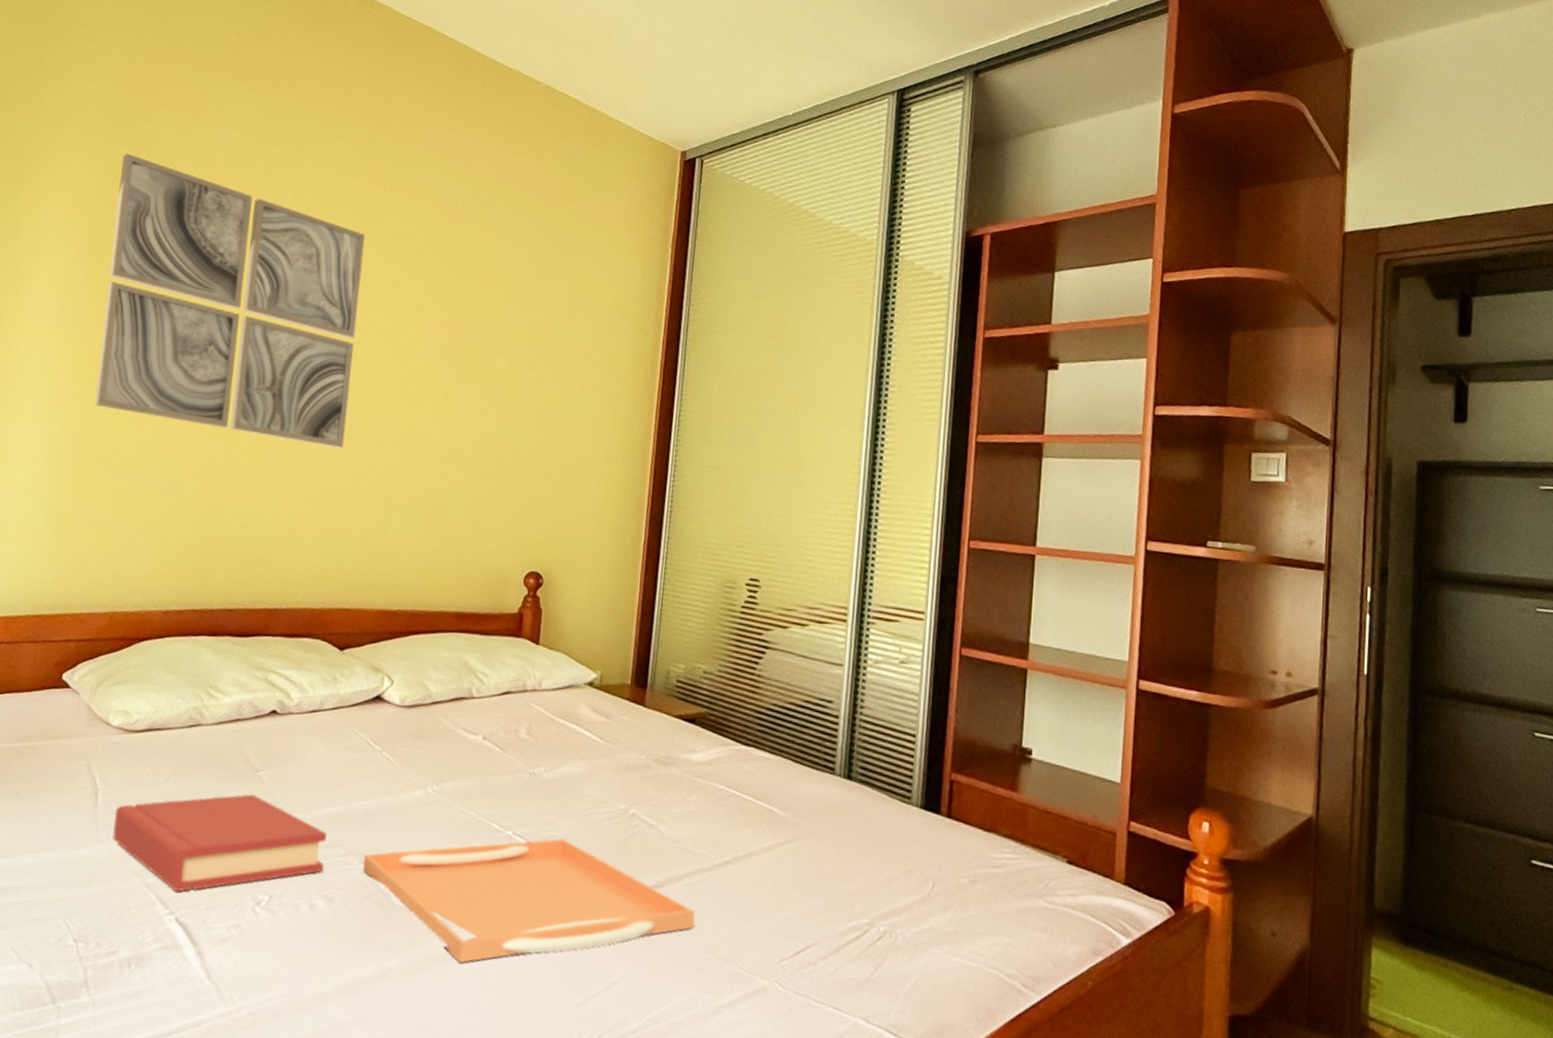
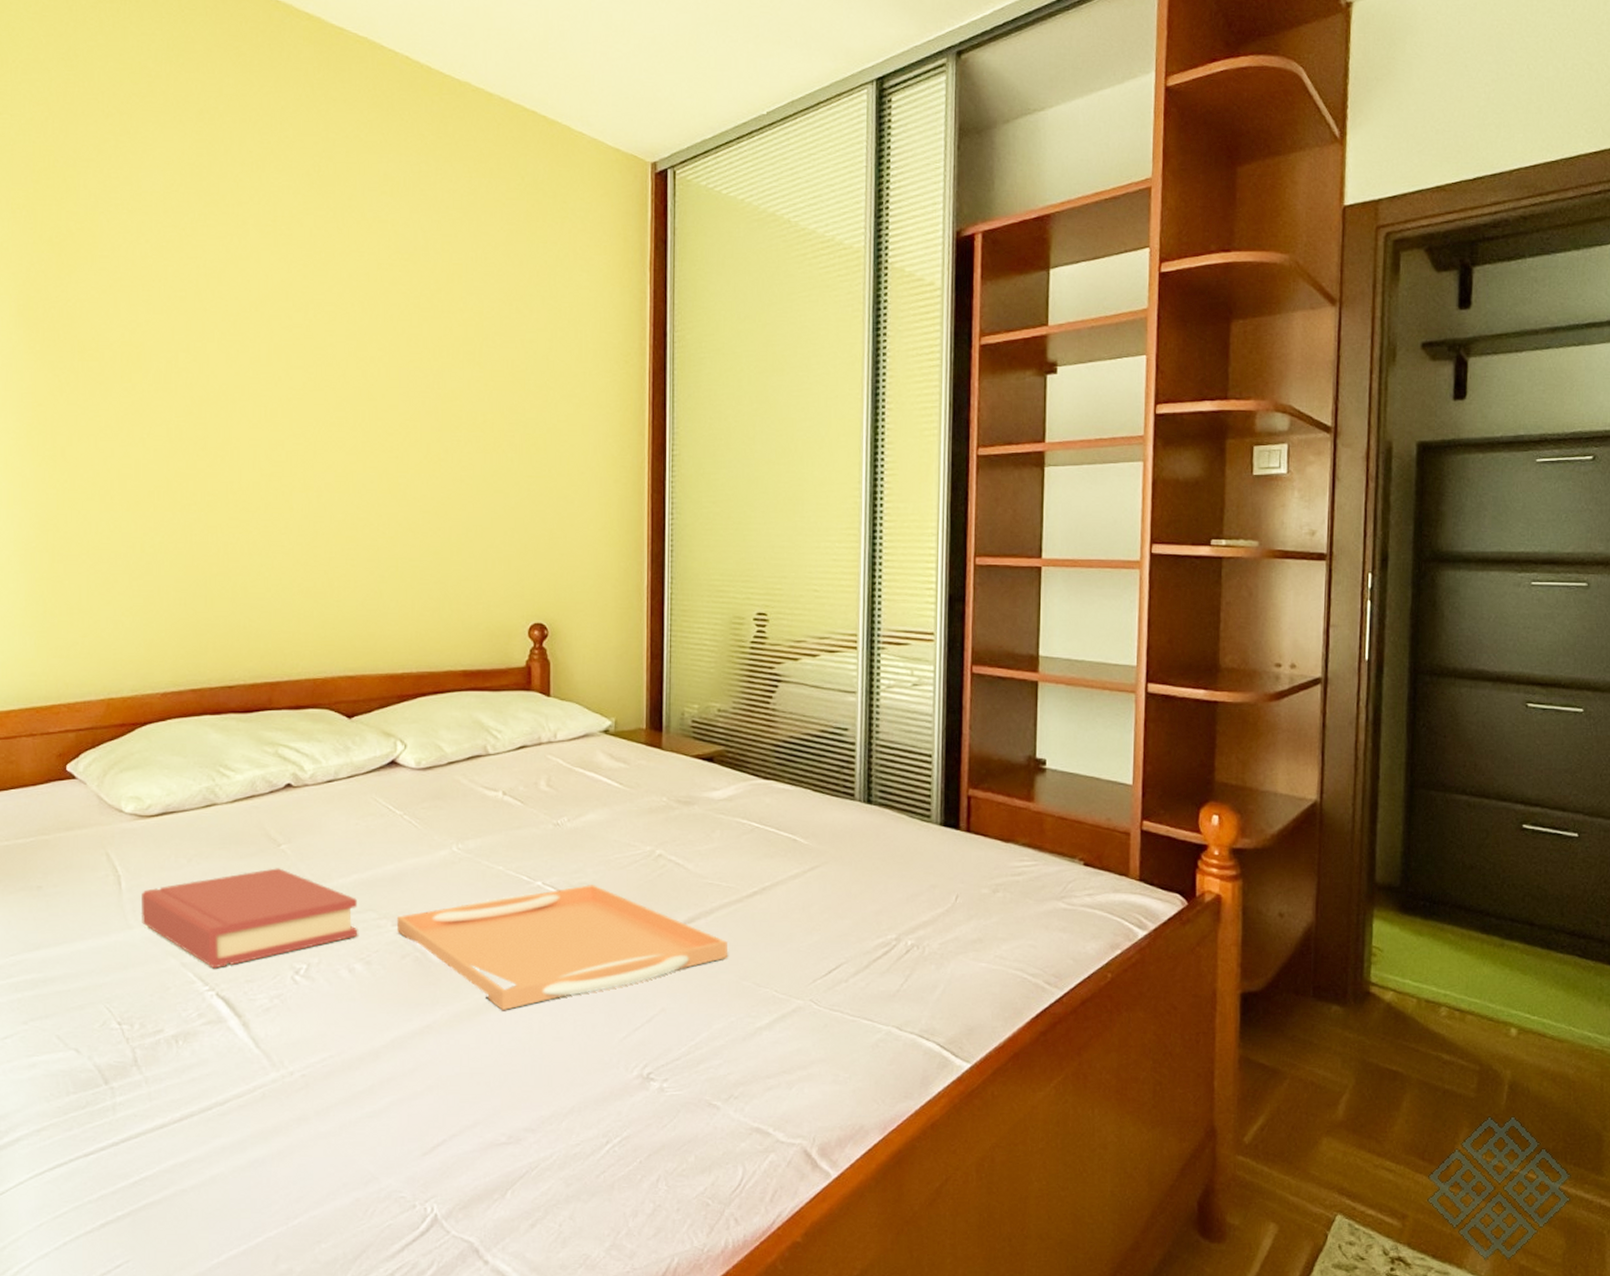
wall art: present [94,153,366,449] -> none [47,203,327,512]

